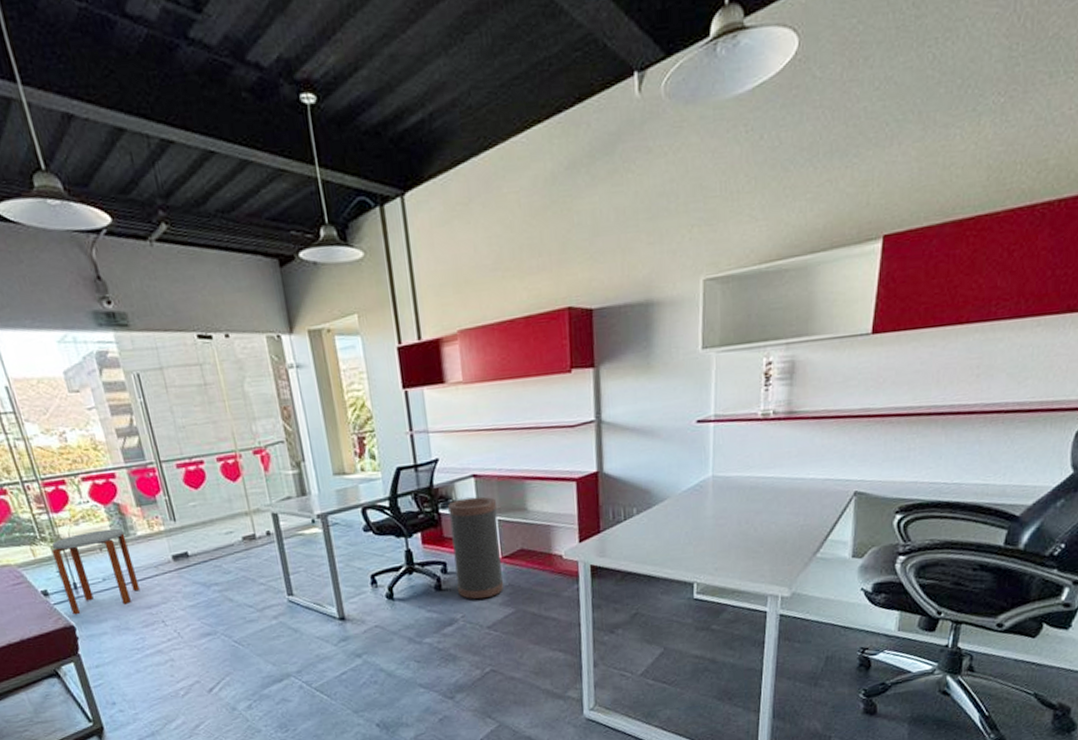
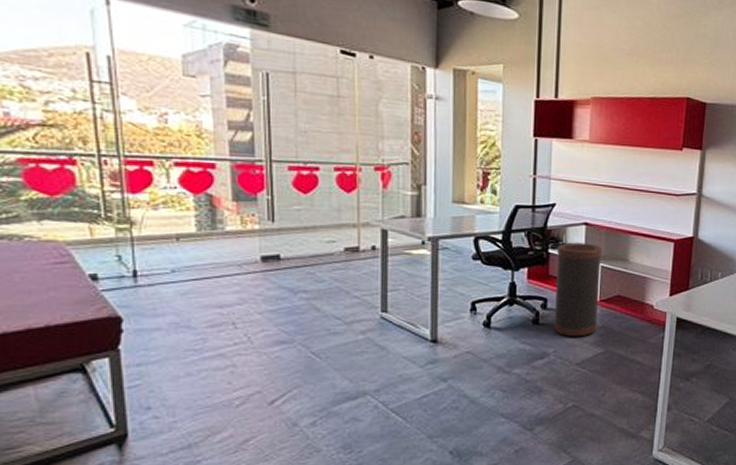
side table: present [51,528,140,615] -> none [115,218,214,305]

